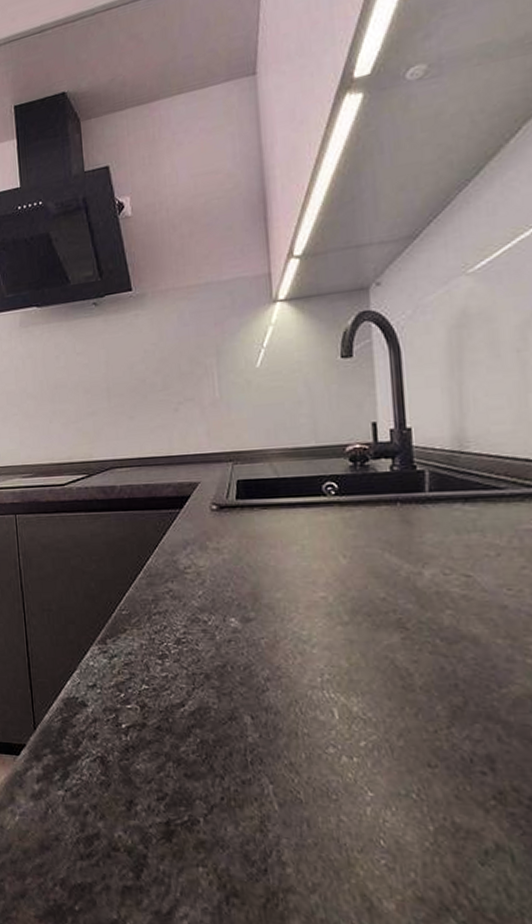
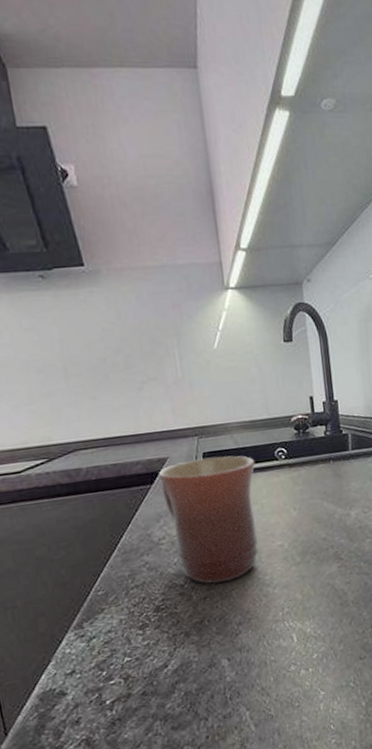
mug: none [189,485,297,627] -> present [159,455,259,584]

